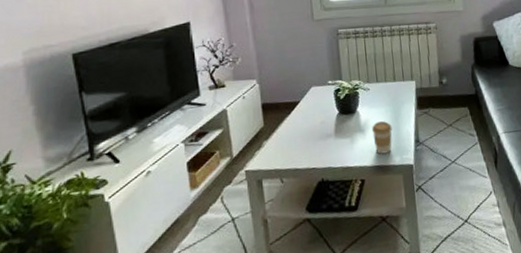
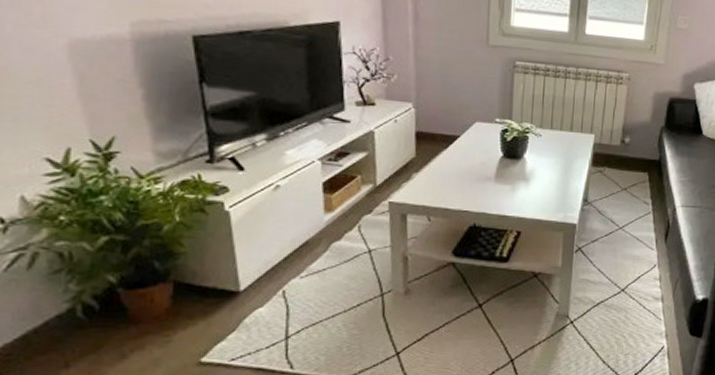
coffee cup: present [372,121,392,154] -> none [537,173,560,208]

